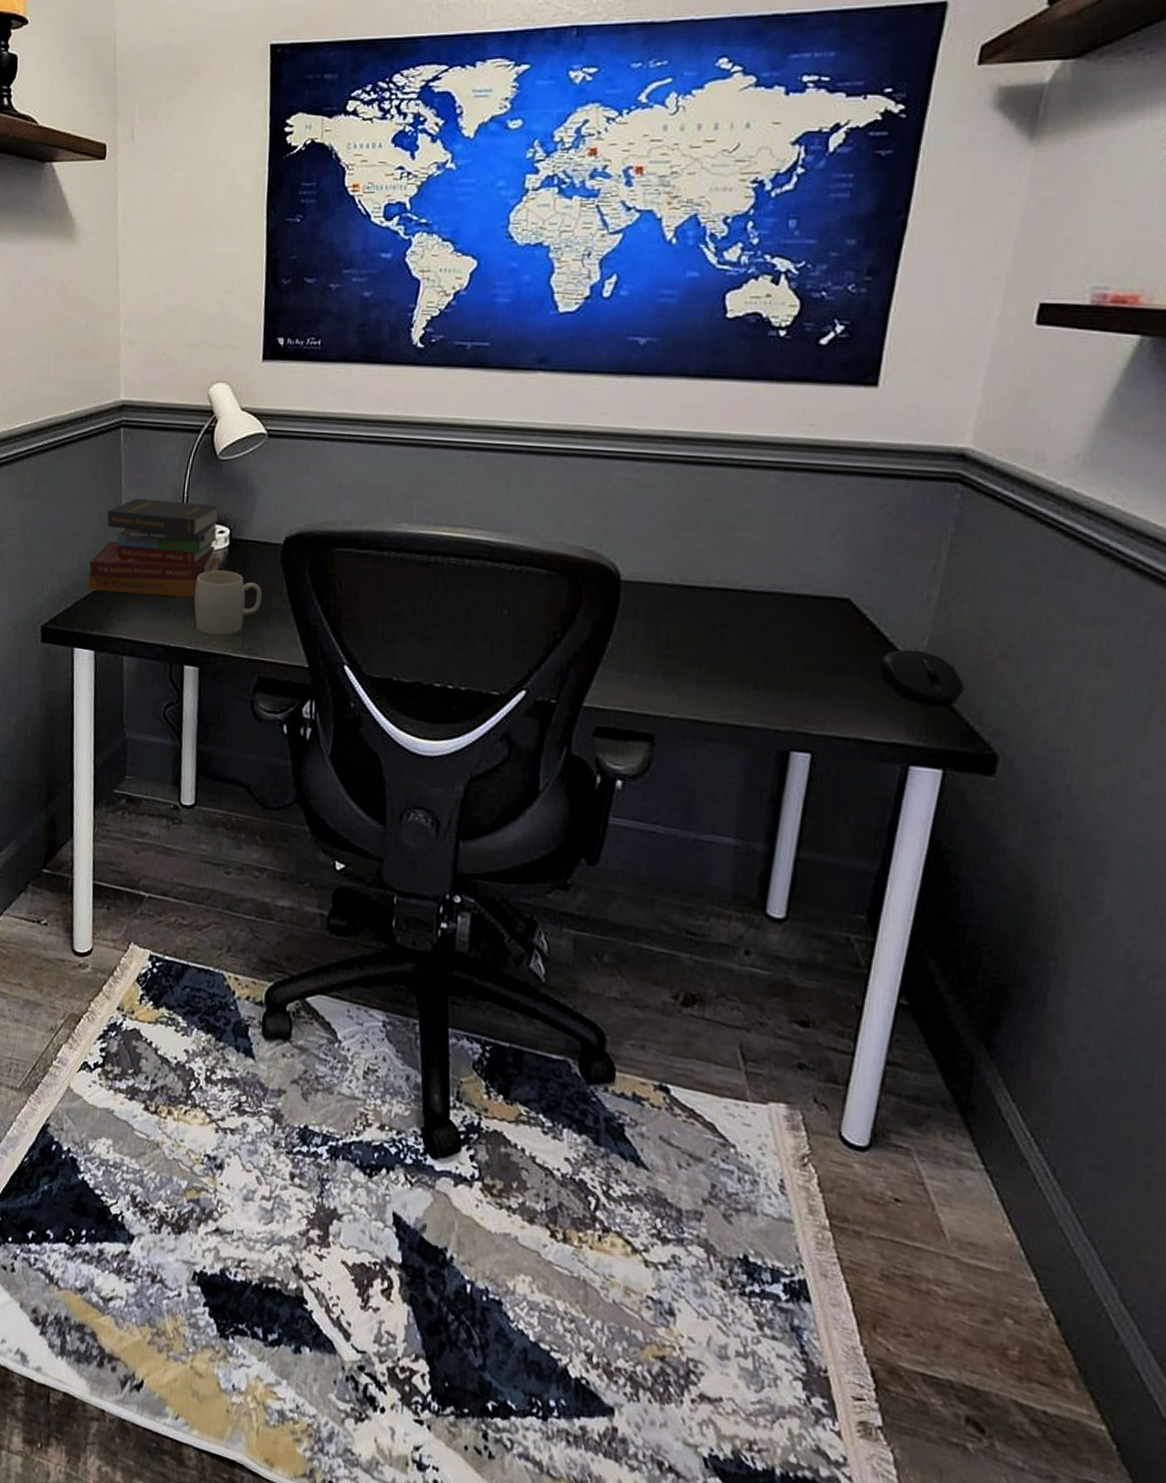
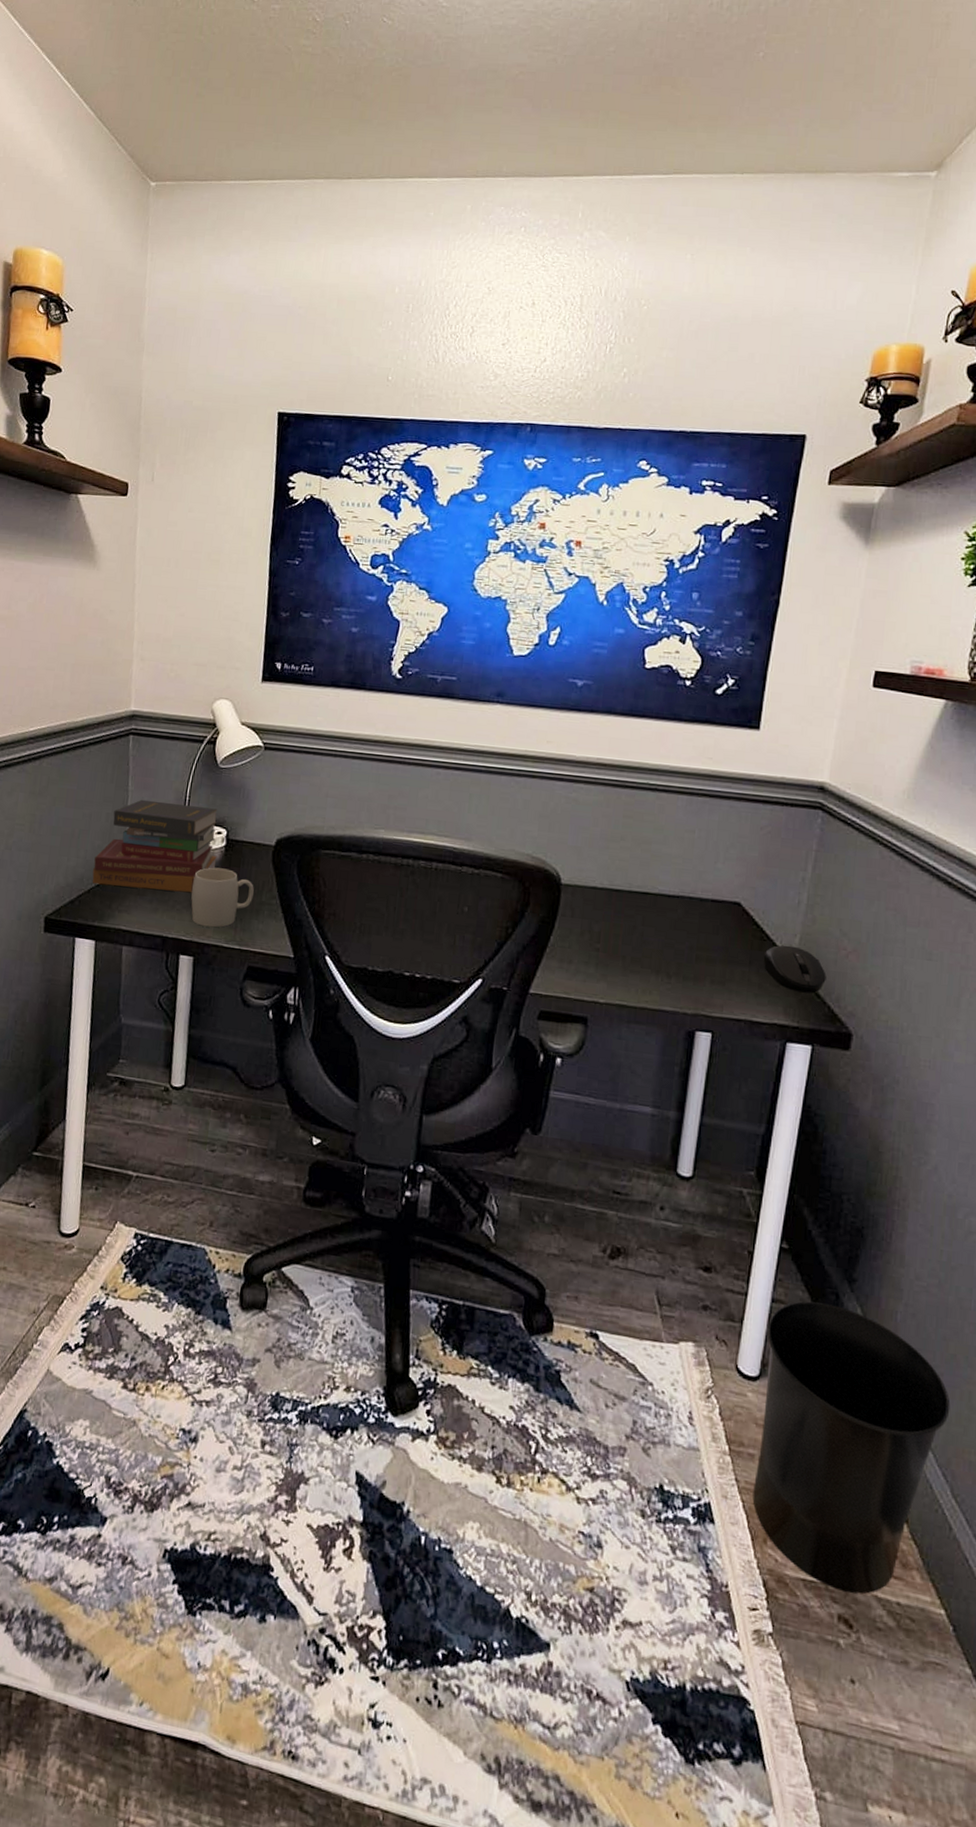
waste bin: none [859,1065,1122,1398] -> present [752,1301,951,1594]

